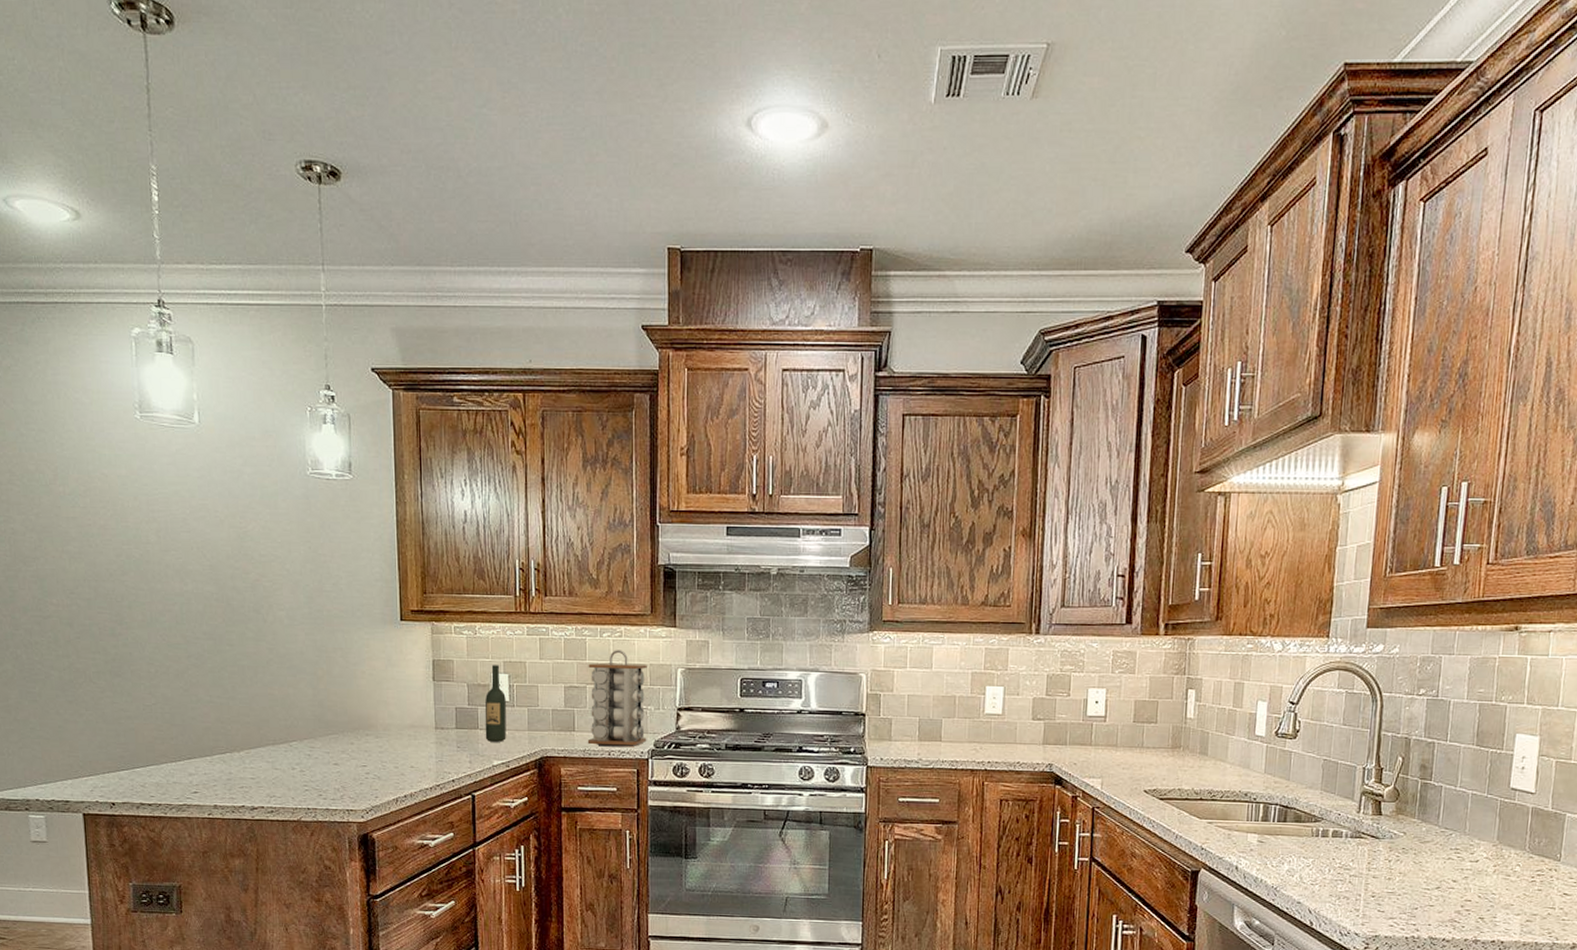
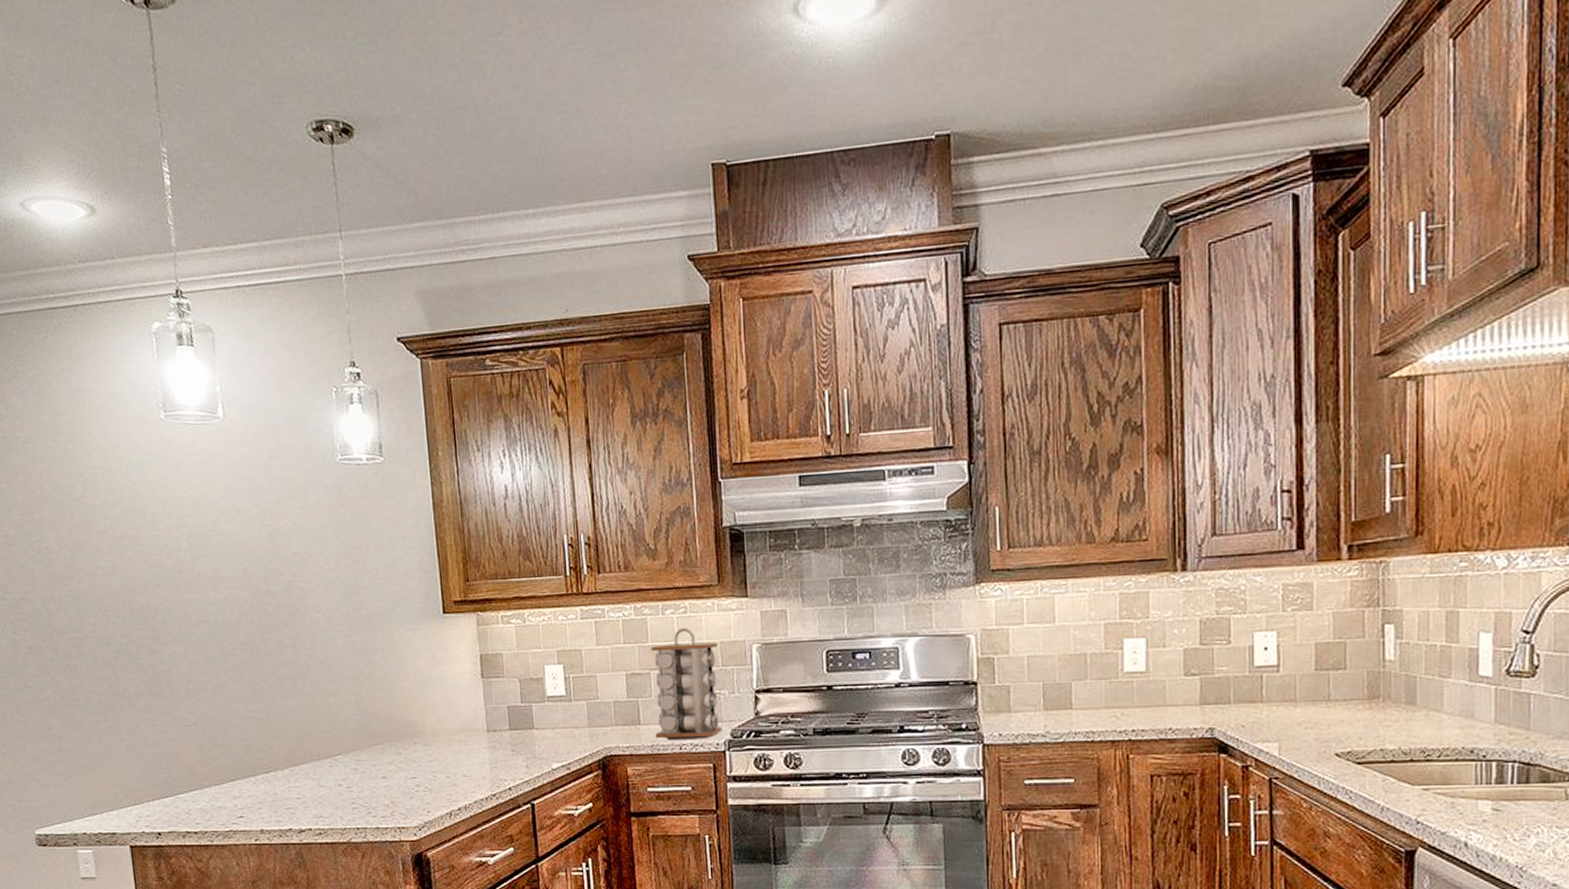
wine bottle: present [484,665,506,742] -> none [539,655,565,742]

